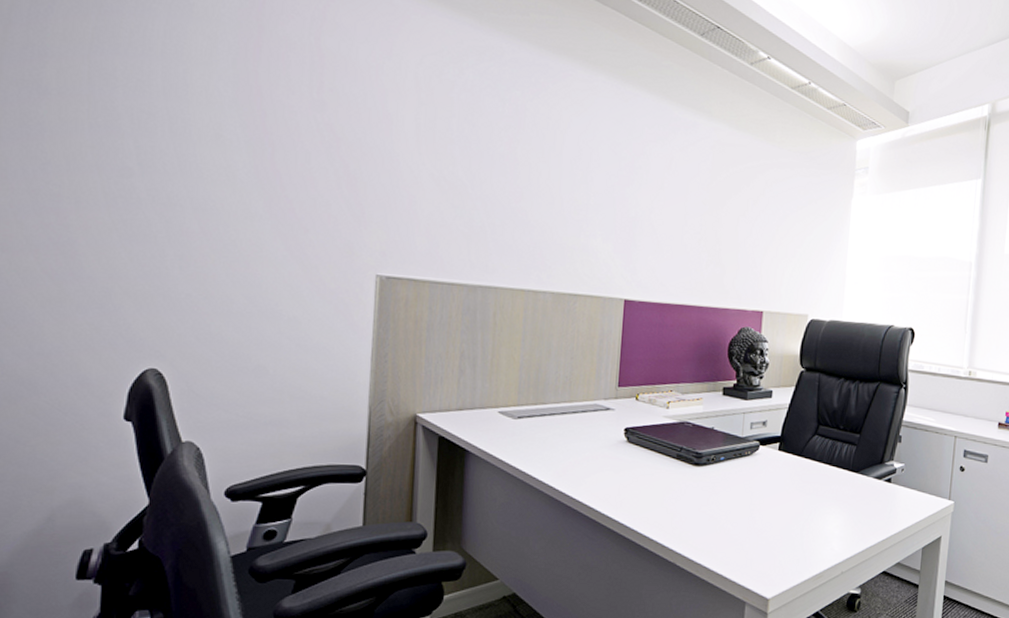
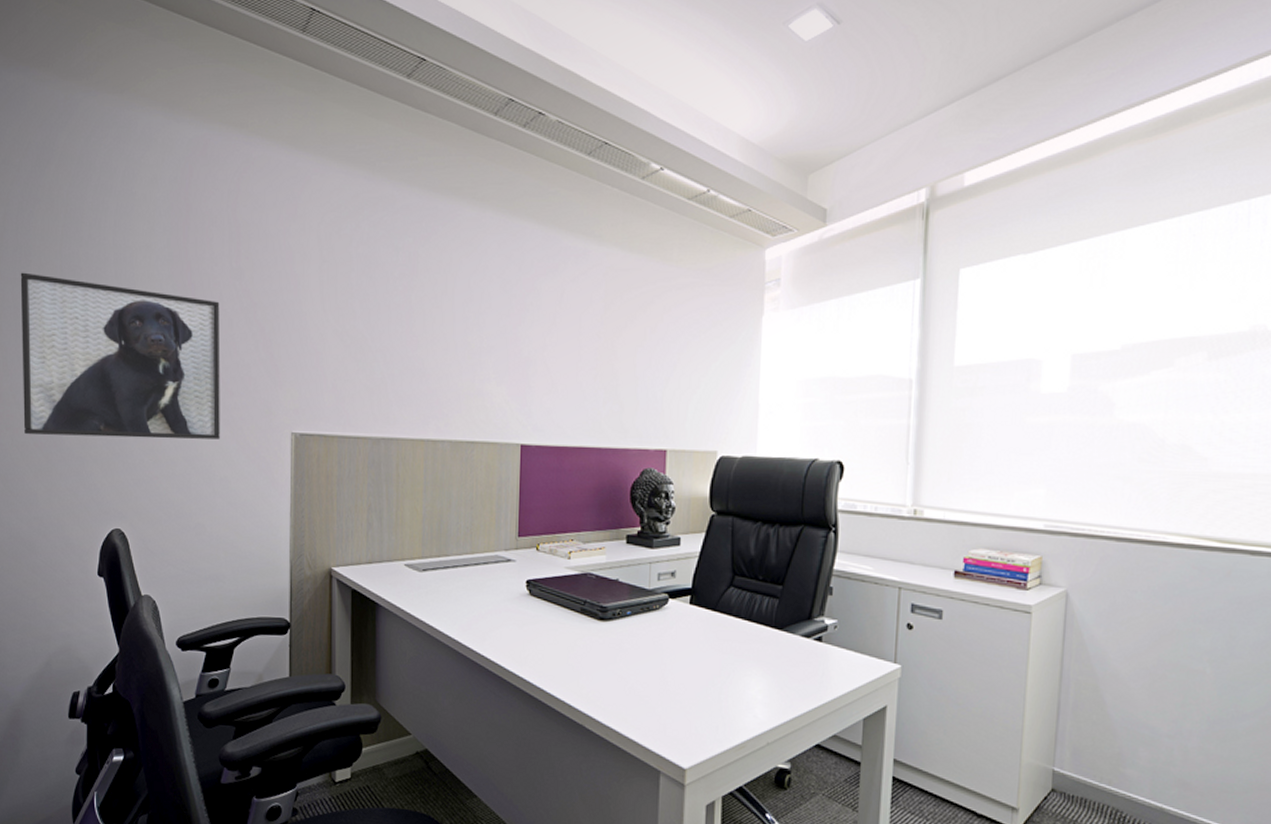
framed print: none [27,74,296,278] -> present [20,272,221,440]

